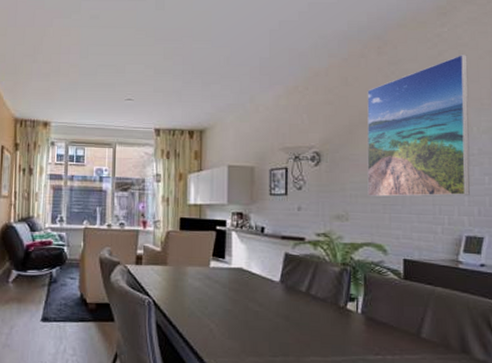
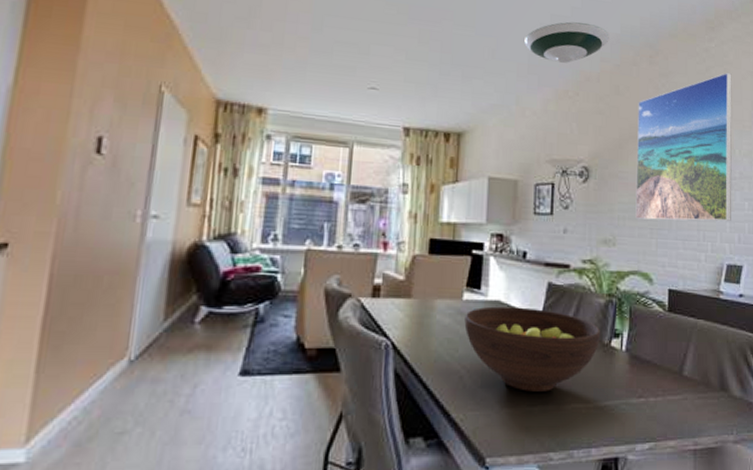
fruit bowl: none [212,273,336,345] -> present [464,306,600,392]
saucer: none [256,24,336,62] -> present [524,21,609,63]

